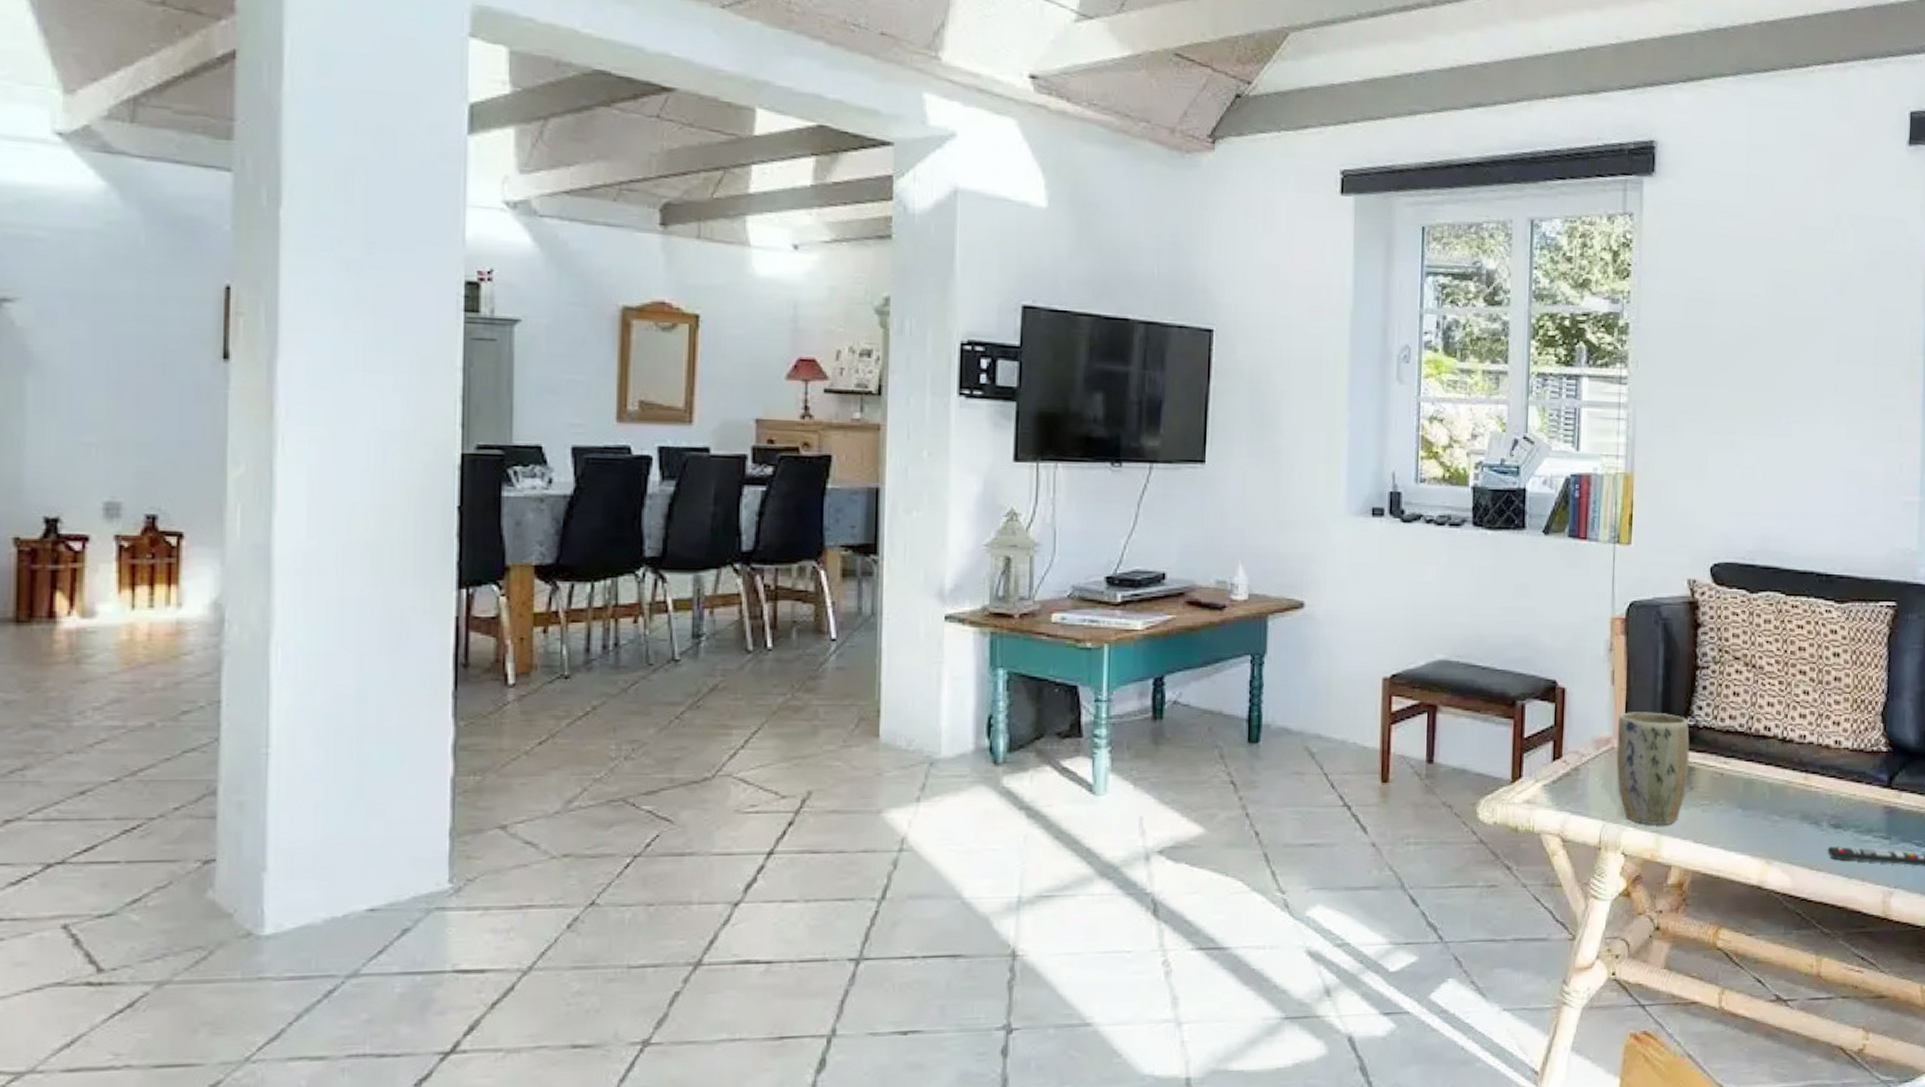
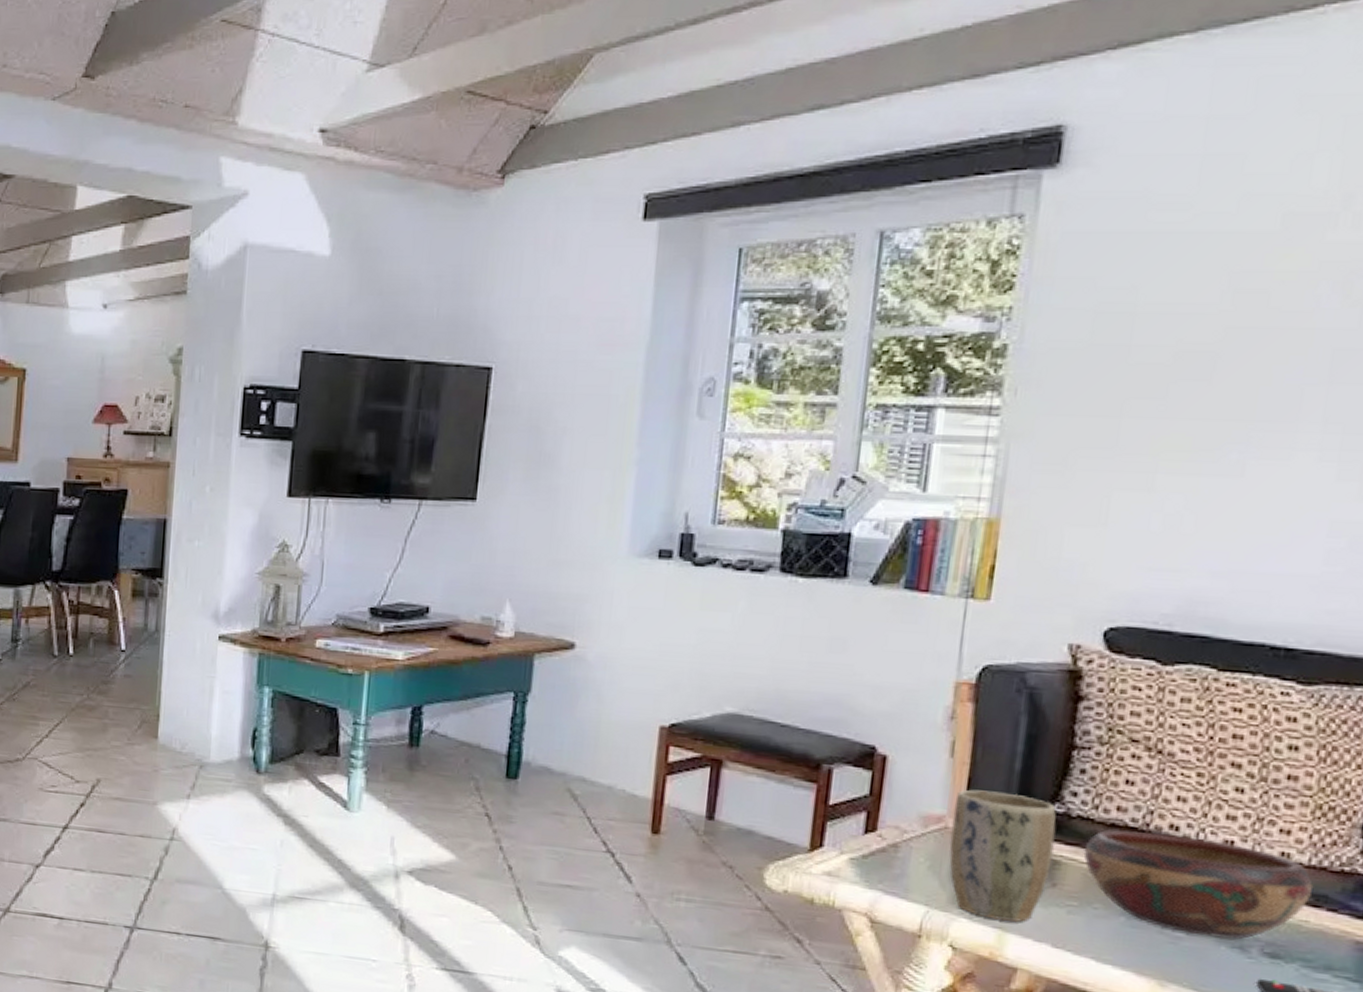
decorative bowl: none [1710,734,1857,817] -> present [1083,830,1314,940]

